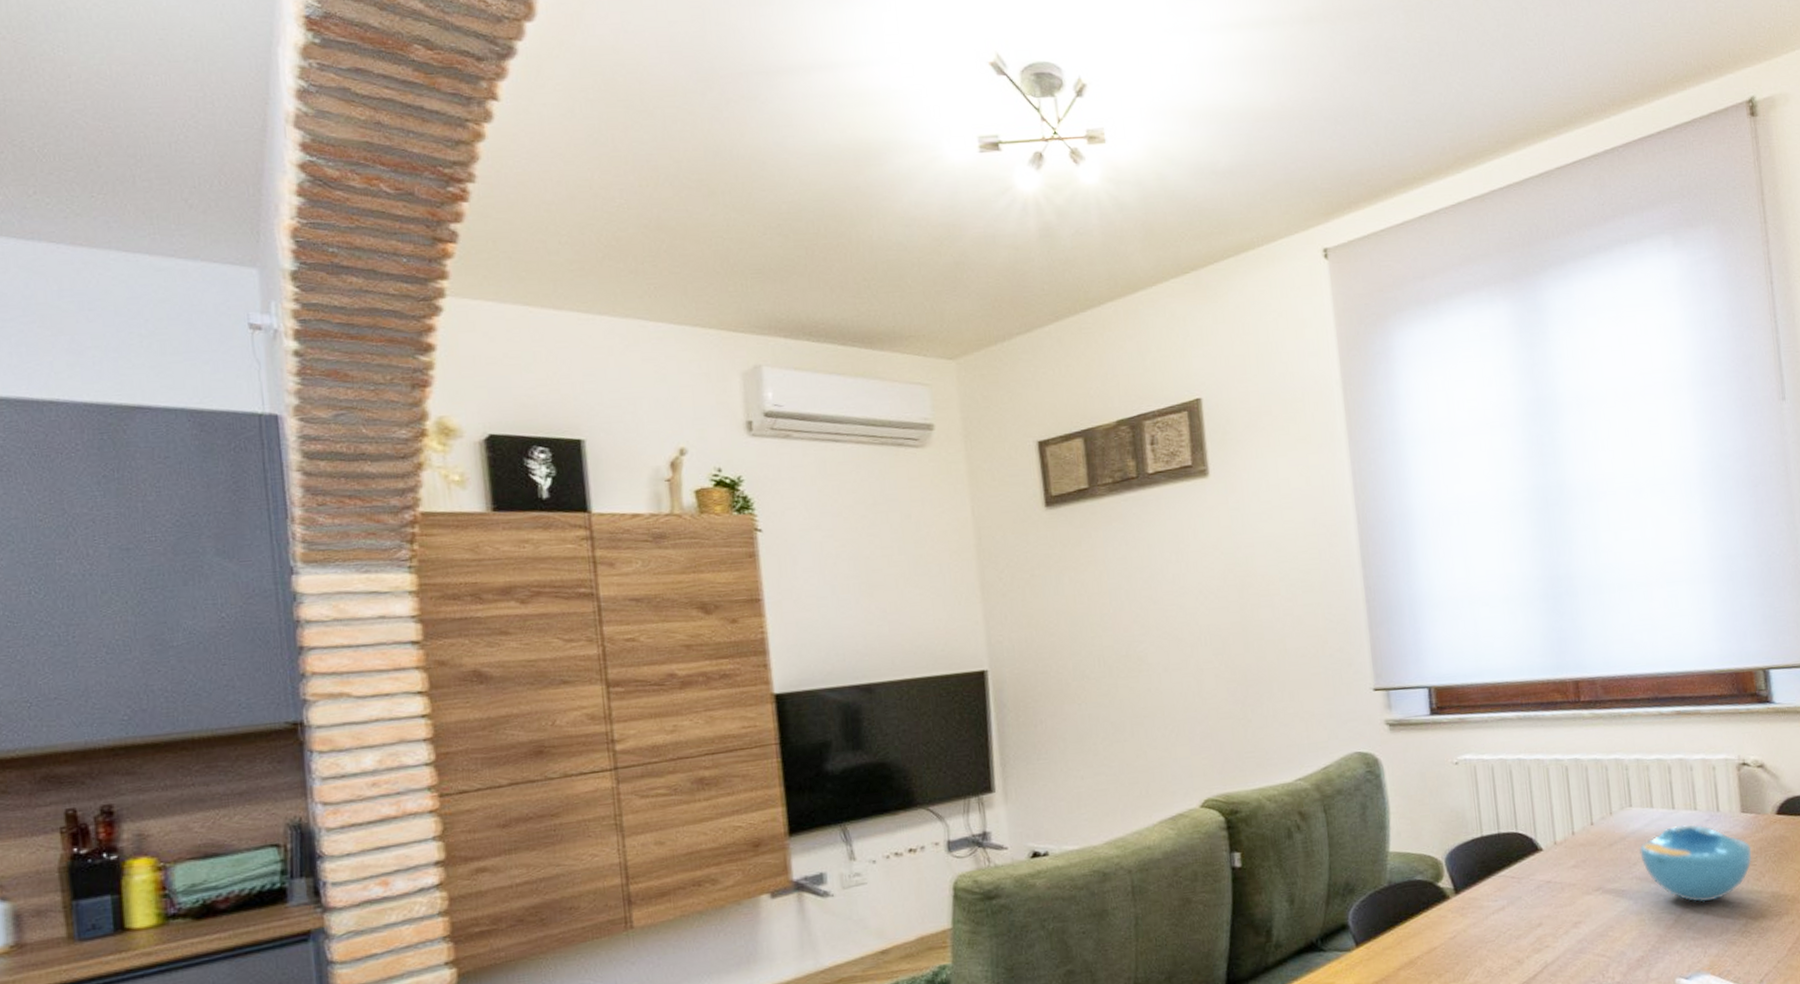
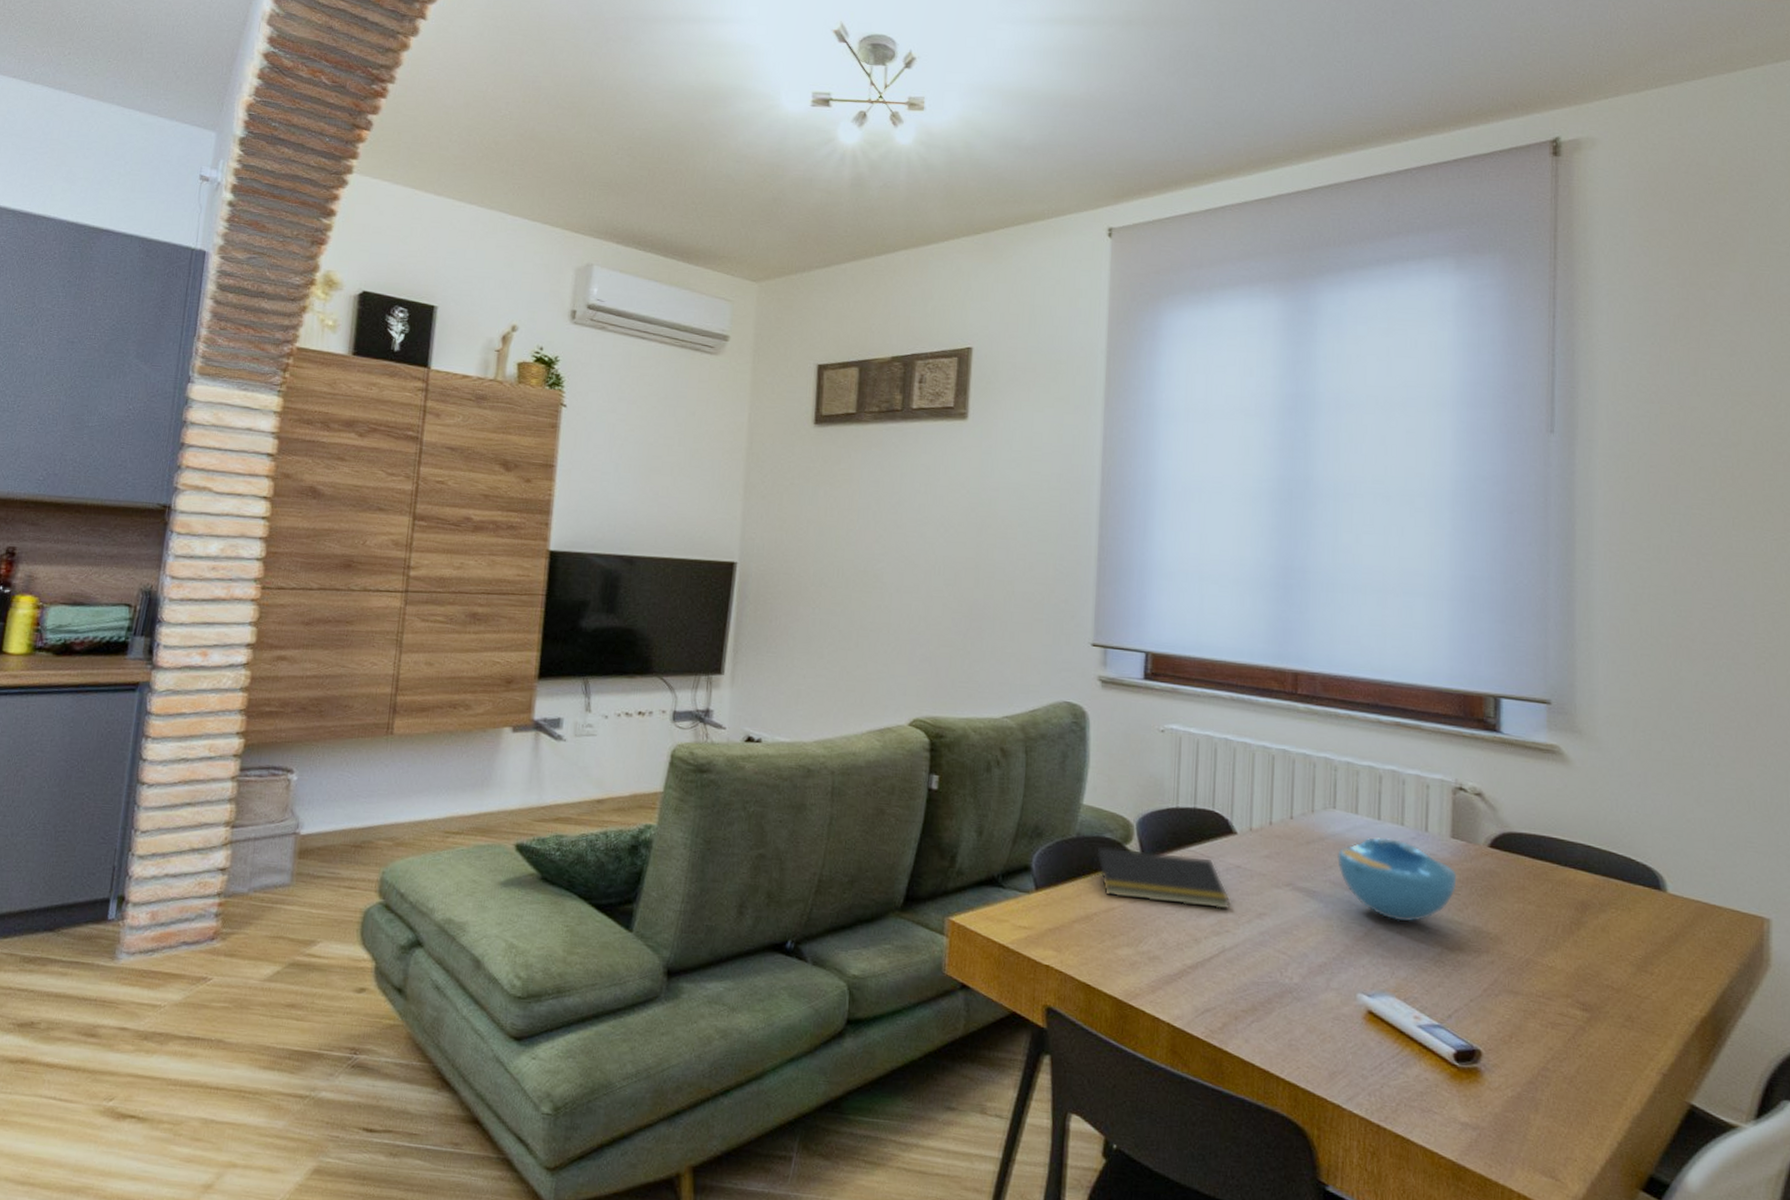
notepad: none [1409,878,1547,938] -> present [1093,846,1231,911]

